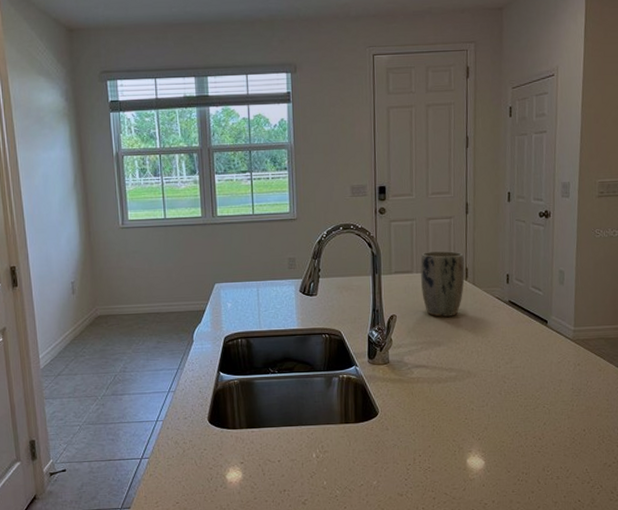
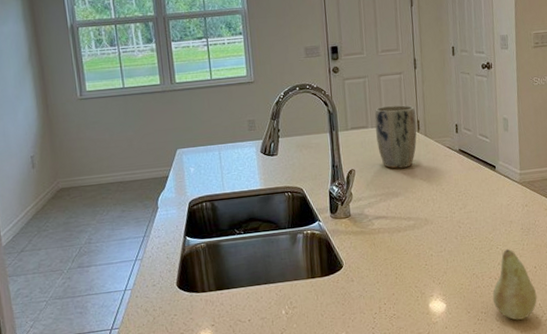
fruit: none [535,408,584,484] -> present [492,248,537,320]

